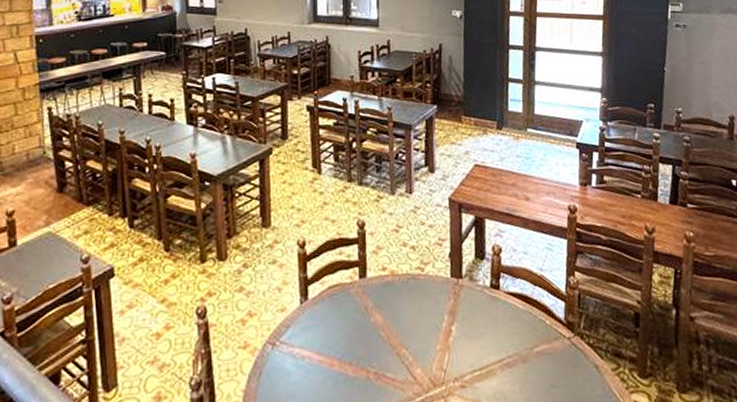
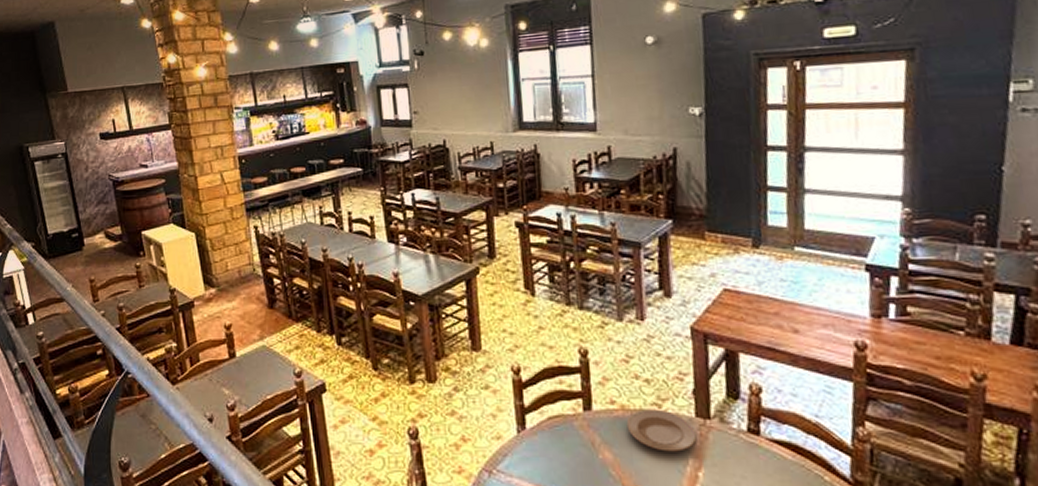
plate: none [395,272,451,311] -> present [626,409,697,452]

